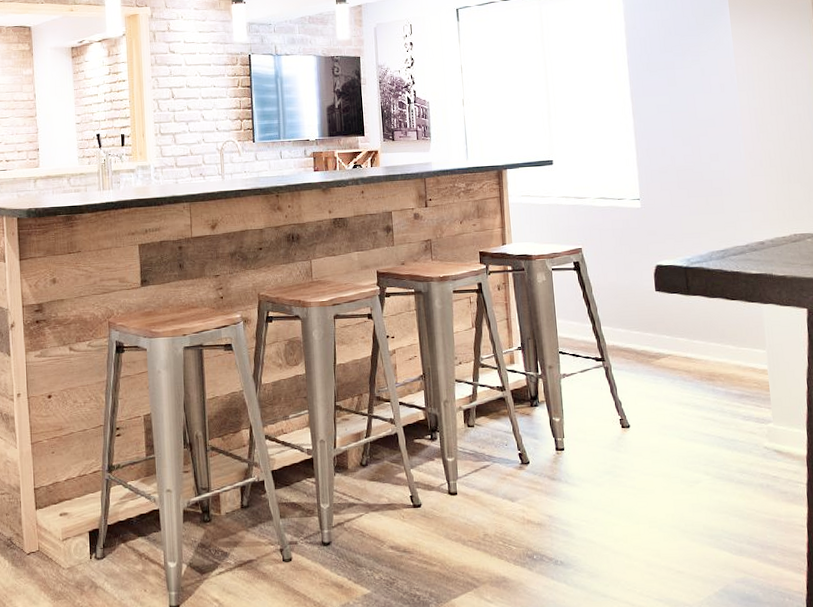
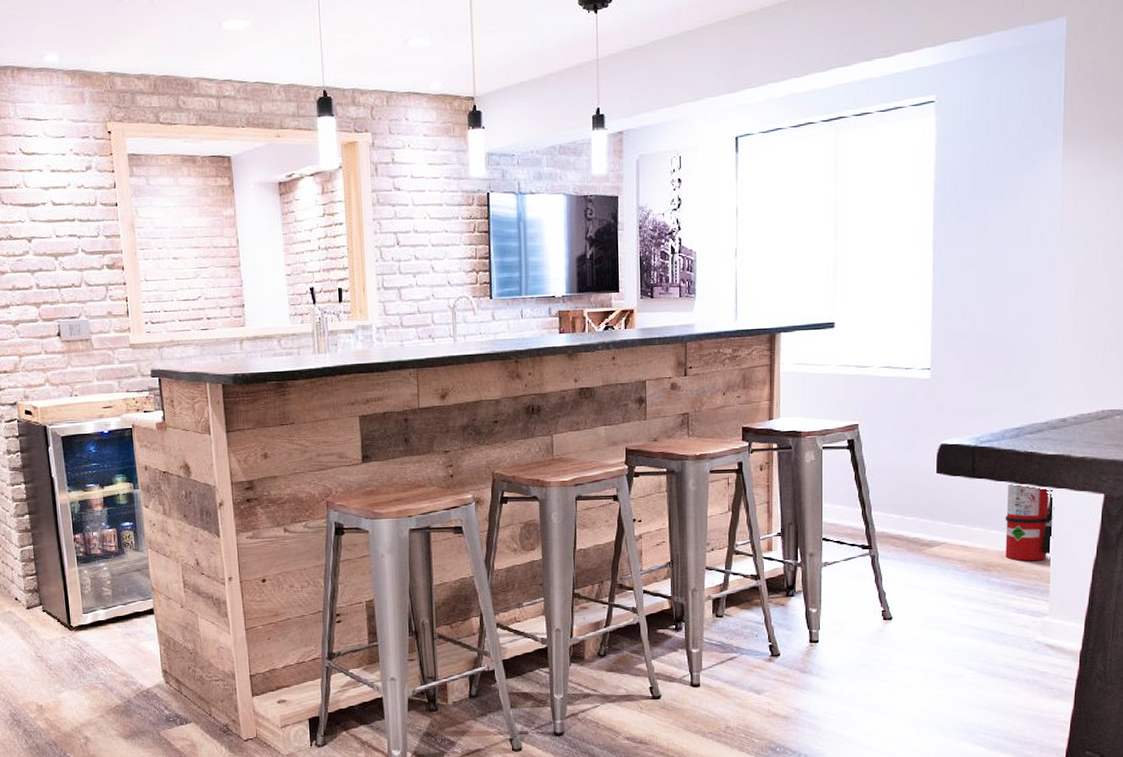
fire extinguisher: none [720,301,768,371] -> present [1005,485,1055,561]

